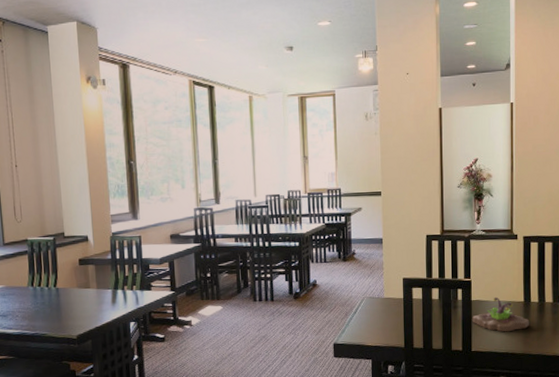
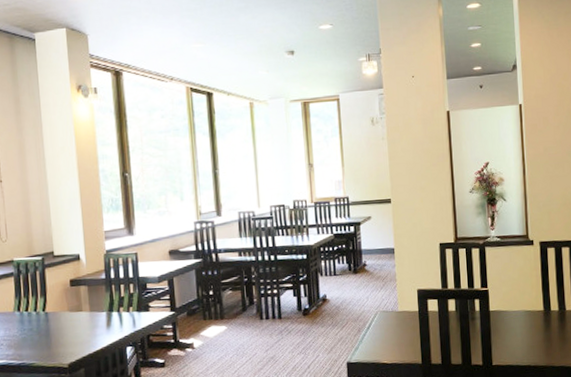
succulent planter: present [472,297,530,332] -> none [491,307,551,344]

